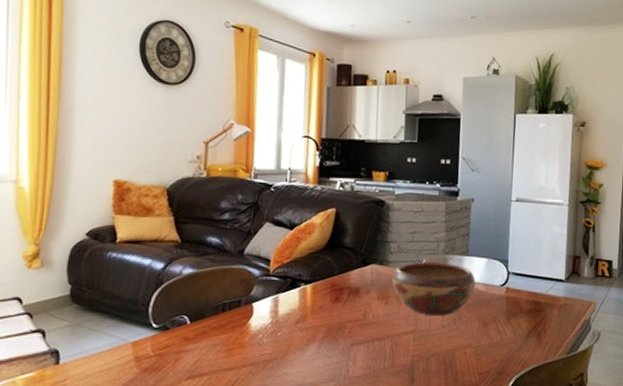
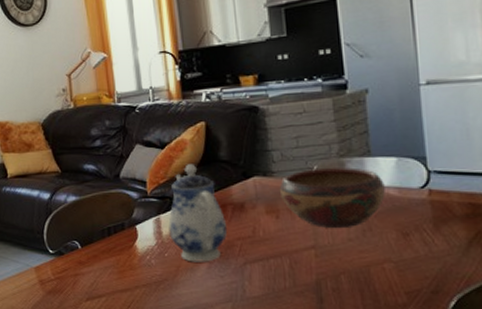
teapot: none [285,247,342,342] -> present [168,164,228,262]

